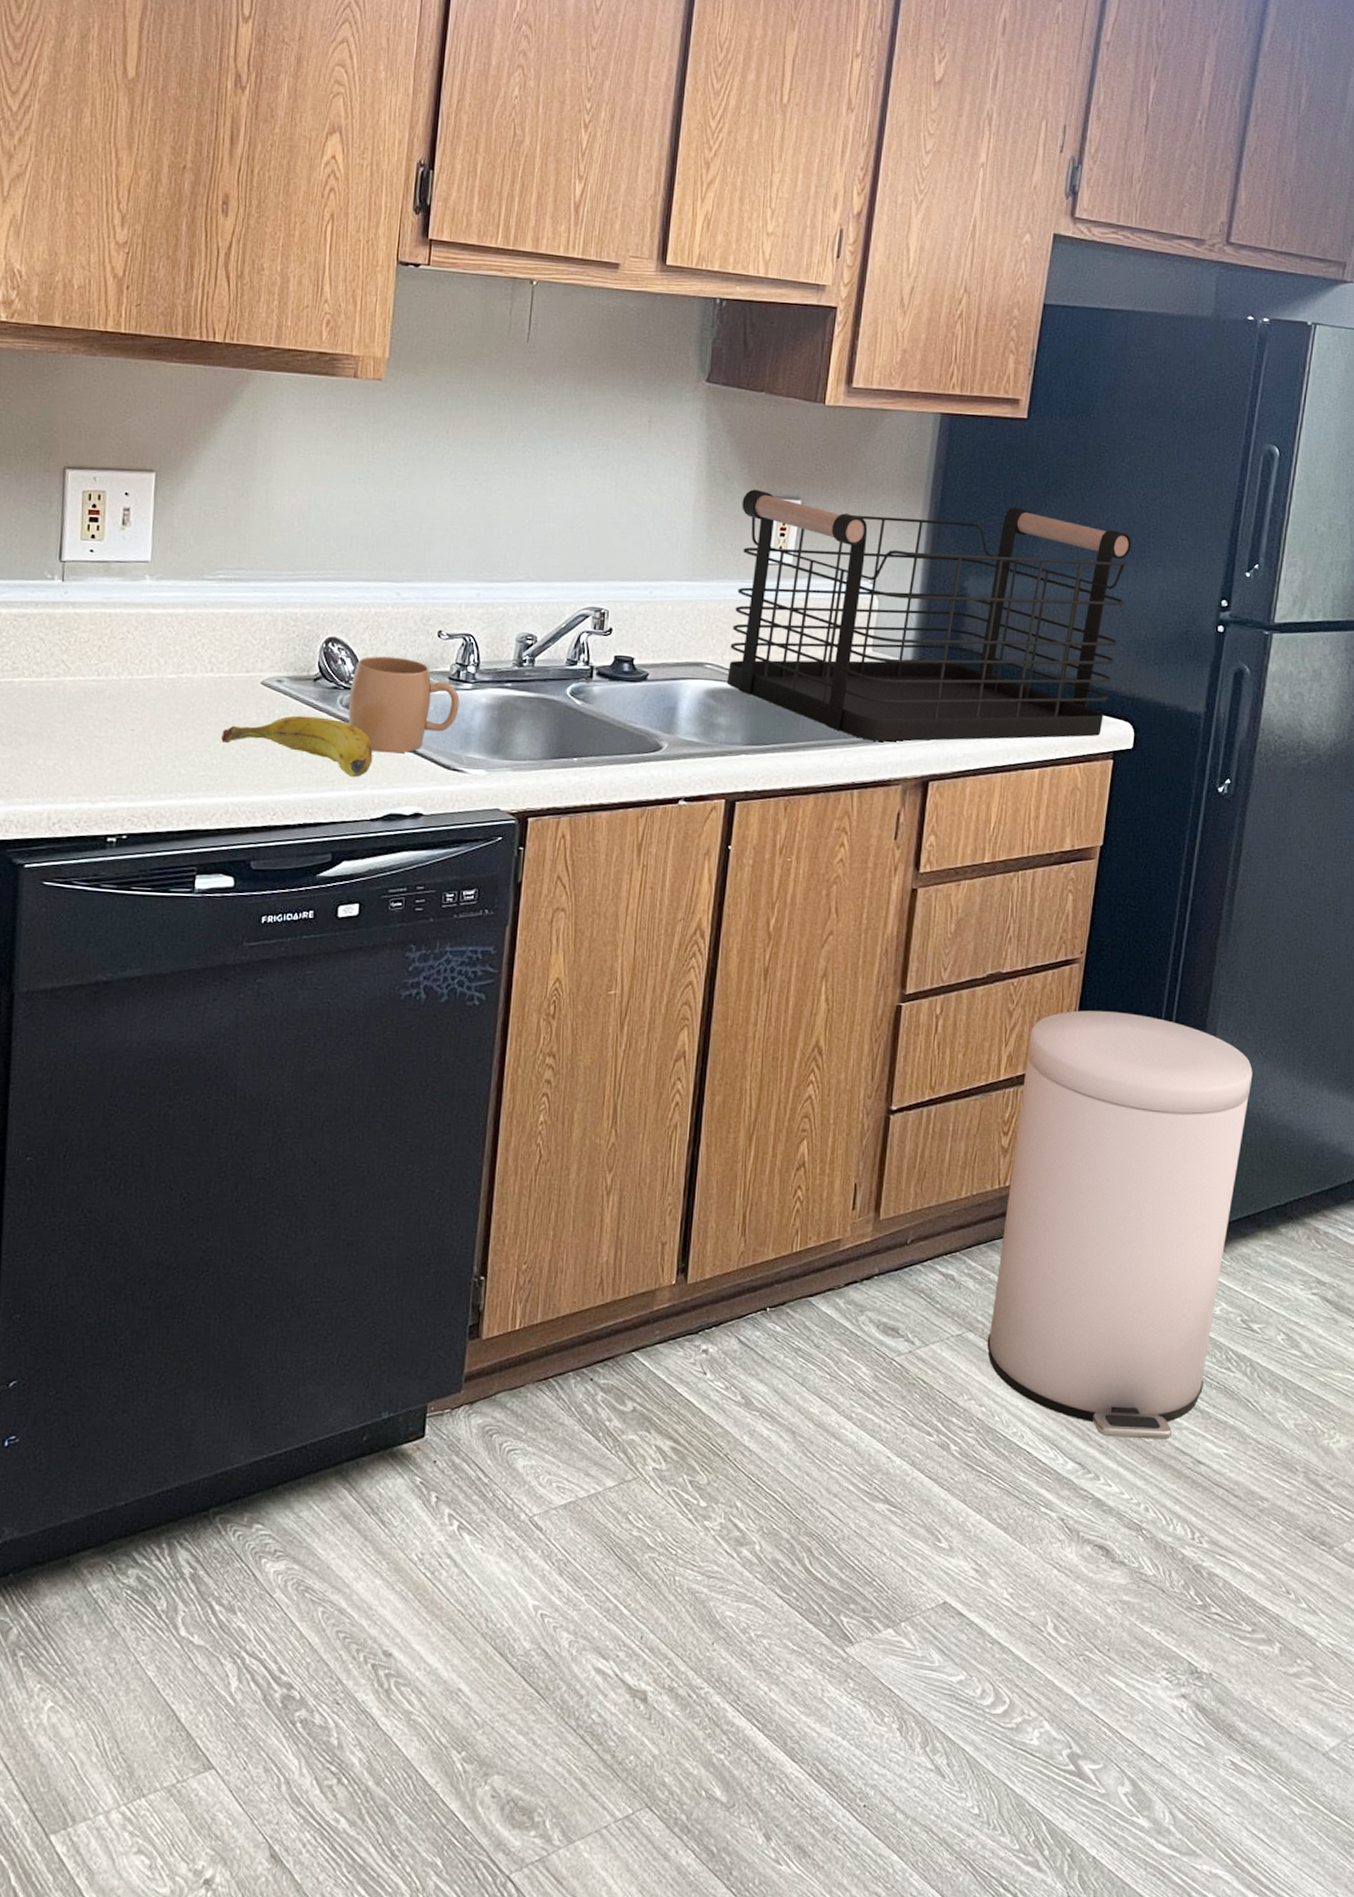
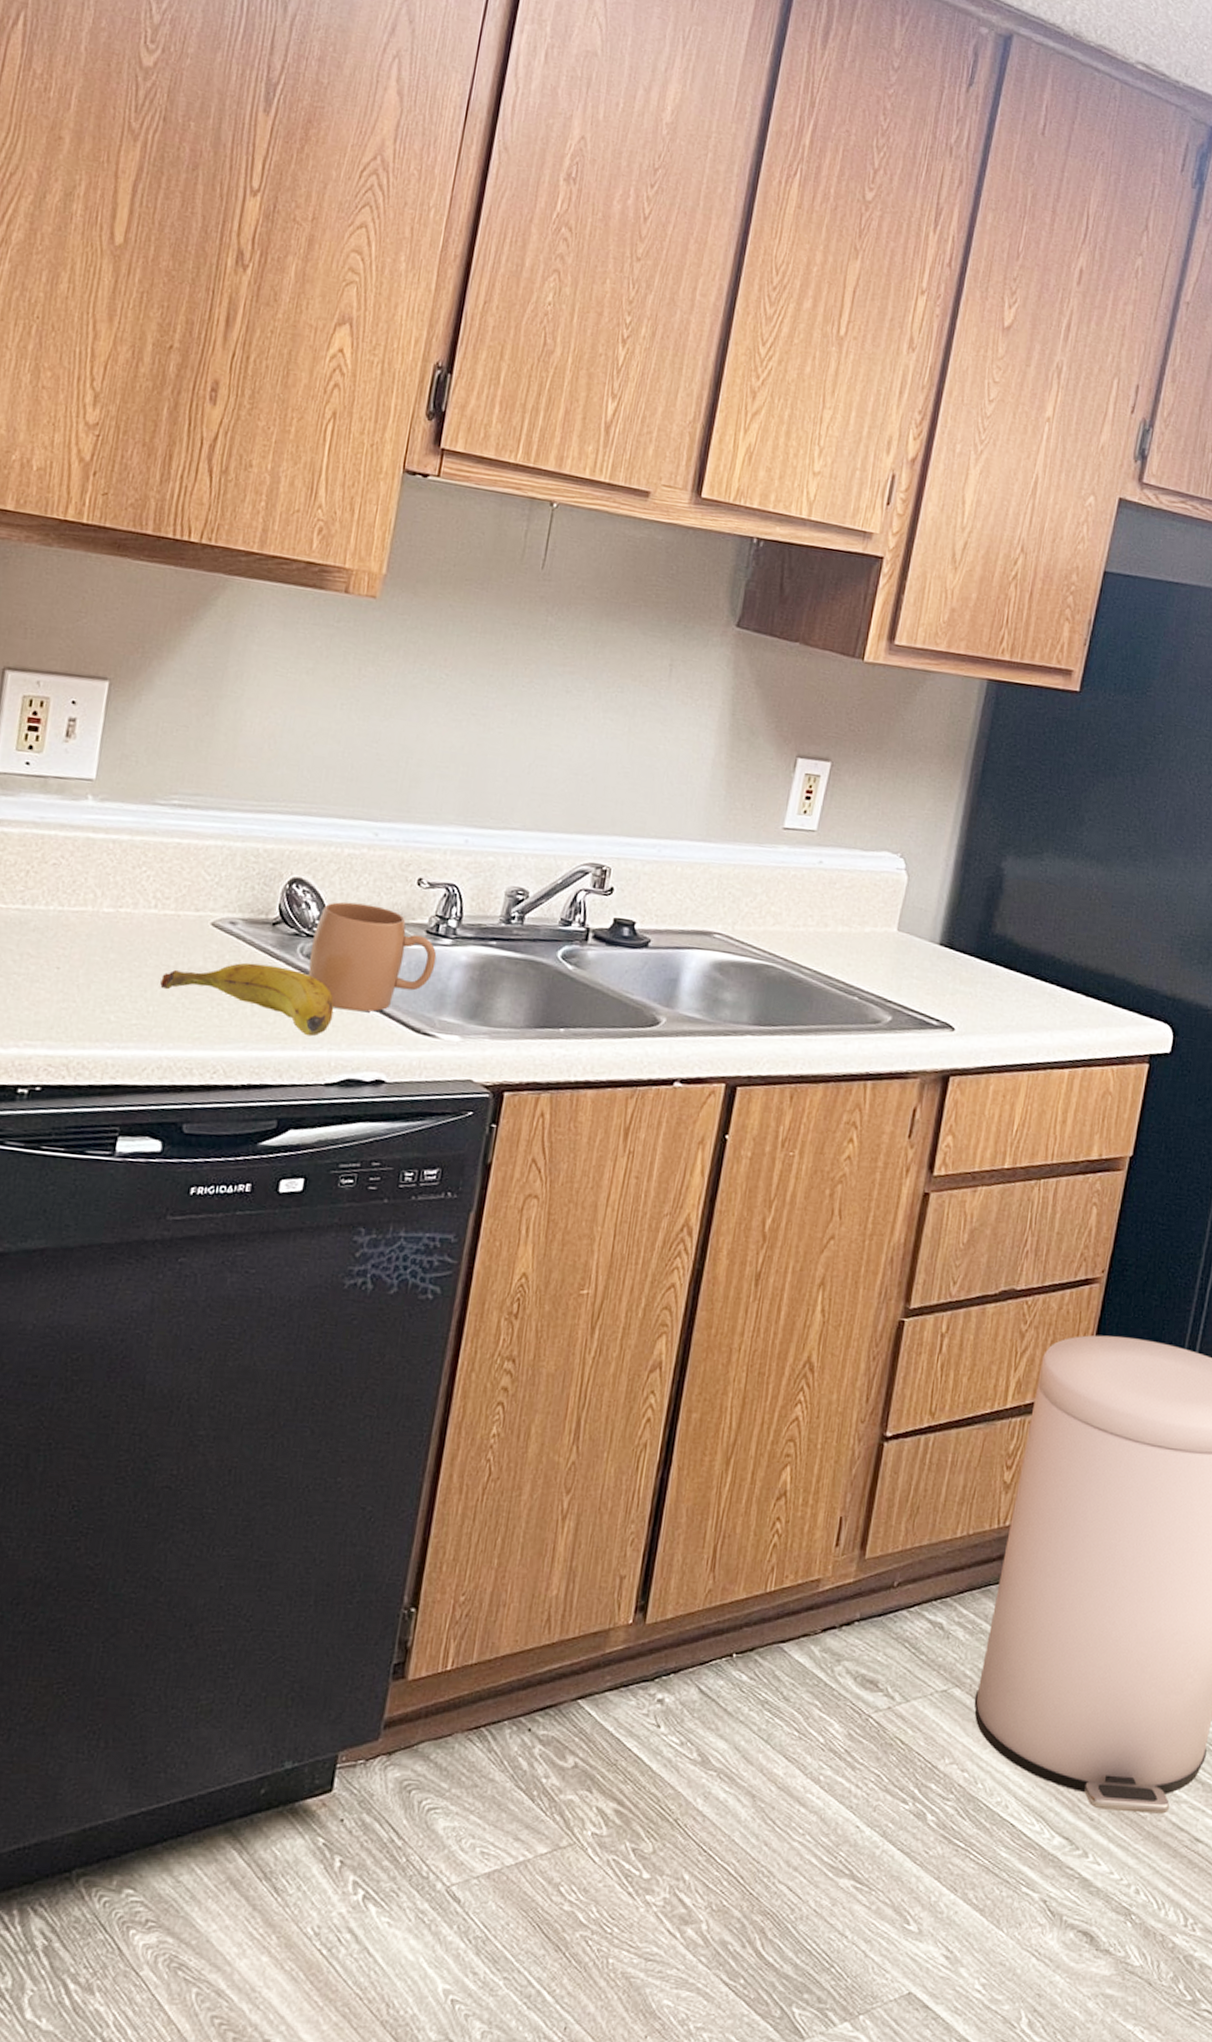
dish rack: present [726,489,1132,742] -> none [736,746,1183,1038]

